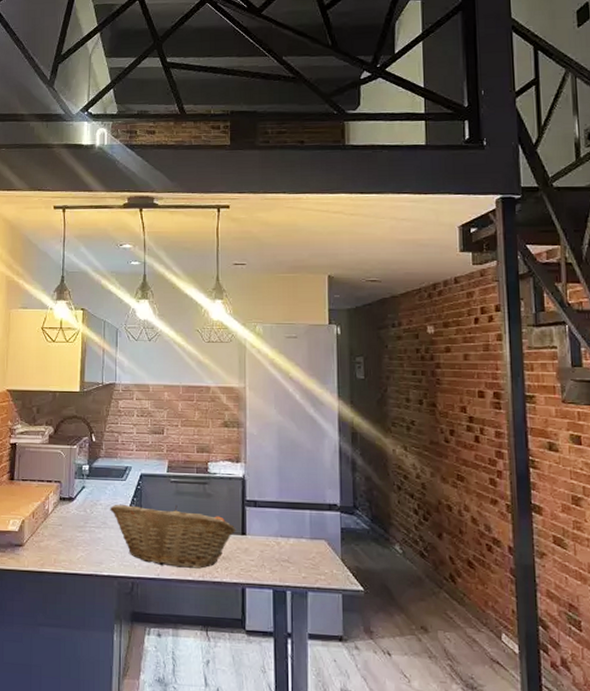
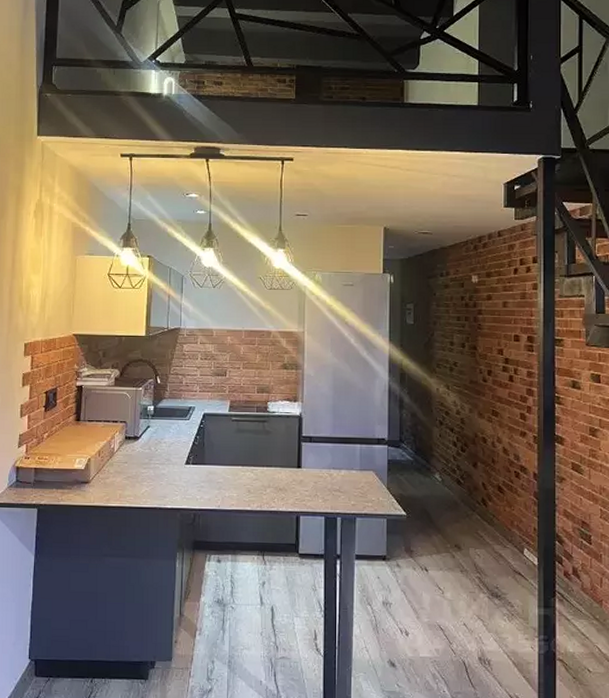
fruit basket: present [110,504,236,569] -> none [174,442,292,500]

